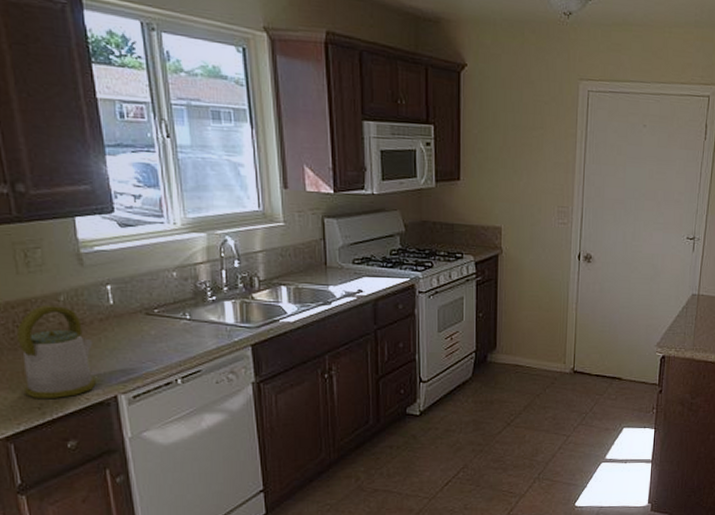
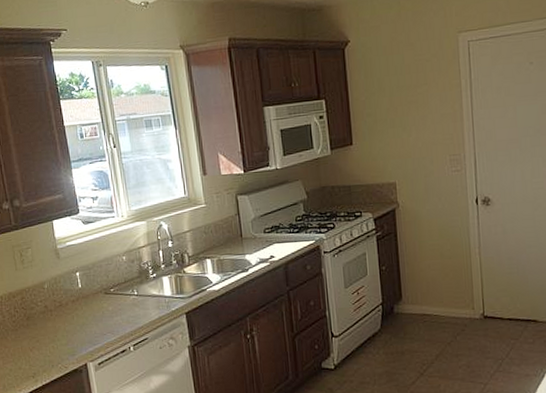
kettle: present [16,304,96,398] -> none [17,292,72,369]

